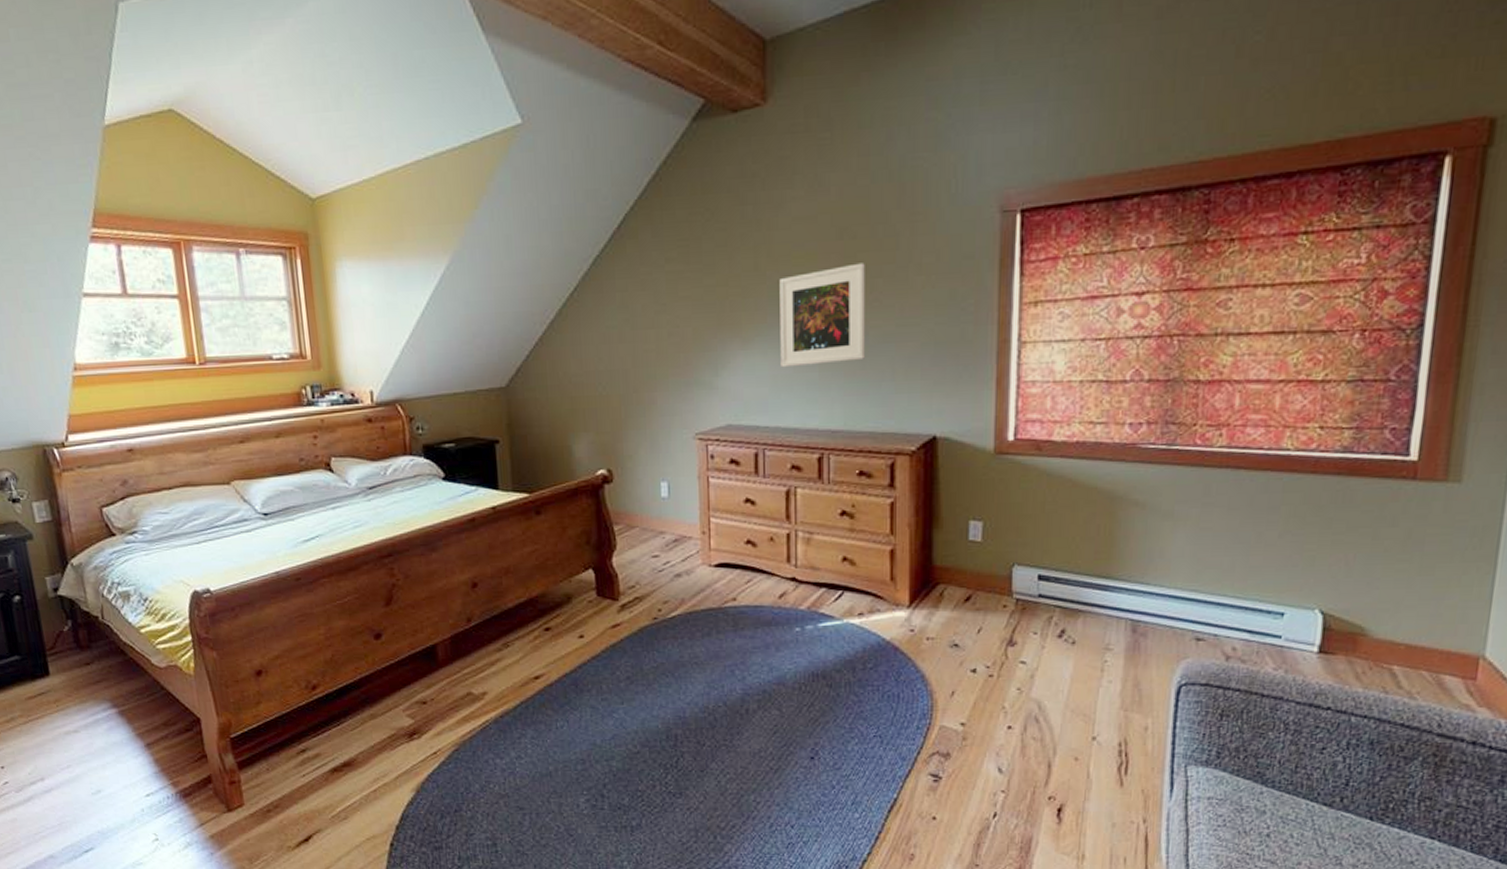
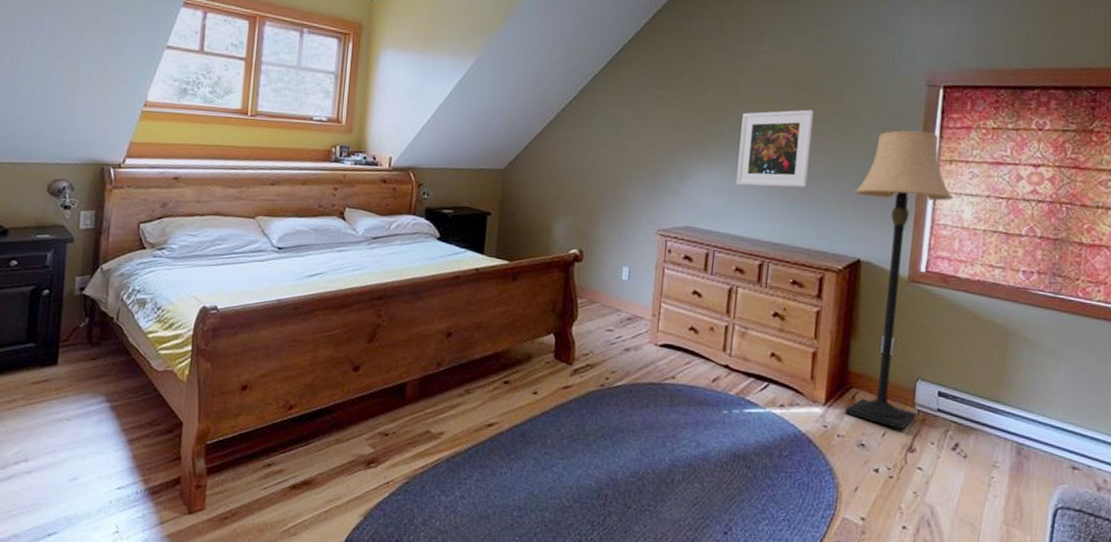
lamp: none [922,270,1042,622] -> present [844,130,954,429]

